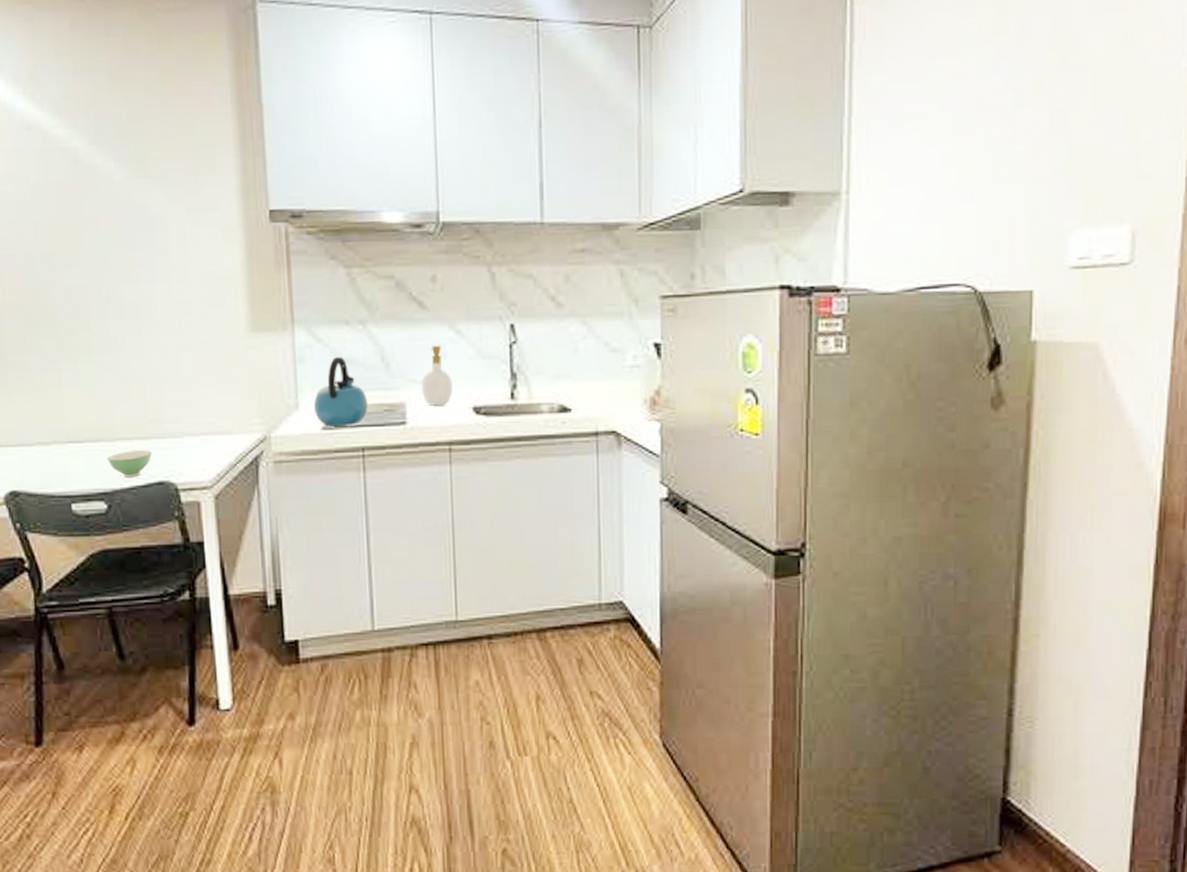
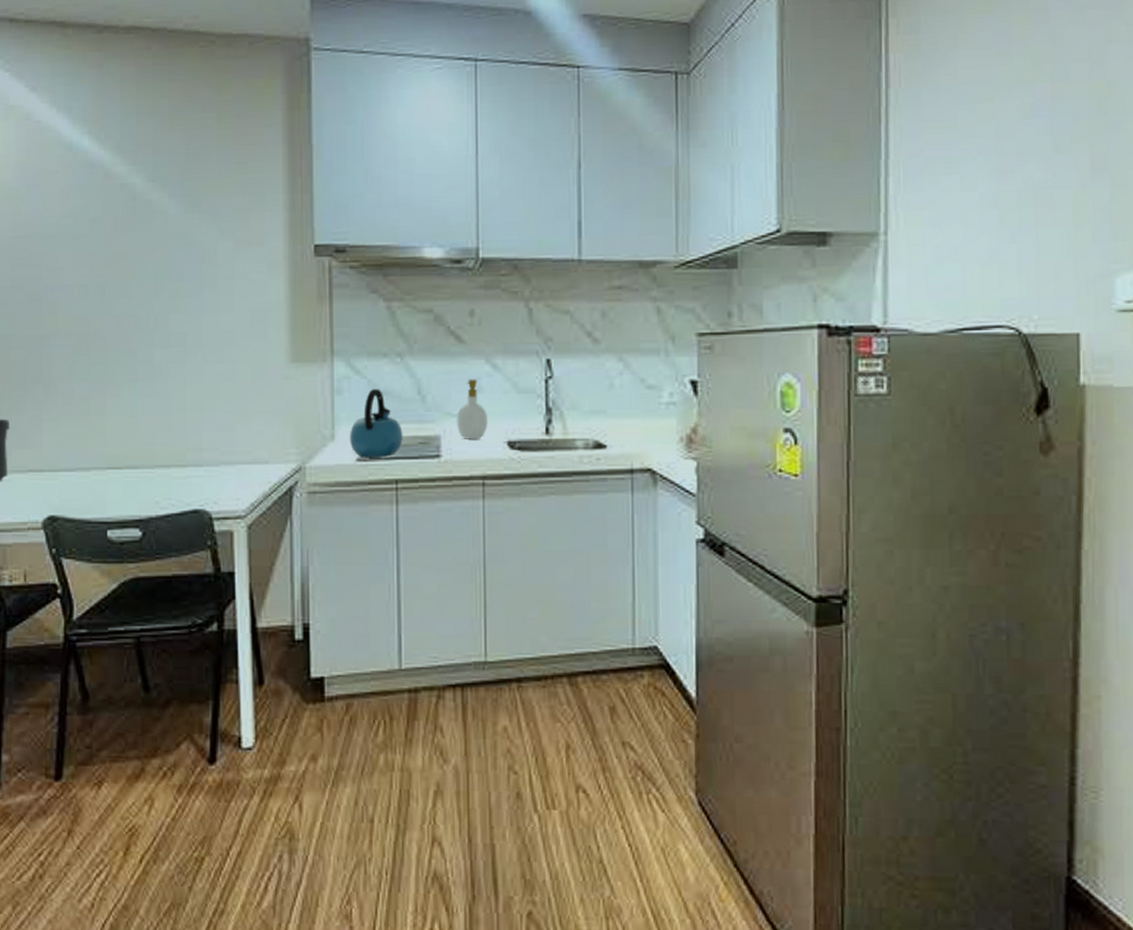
bowl: present [107,450,153,477] -> none [144,478,189,505]

